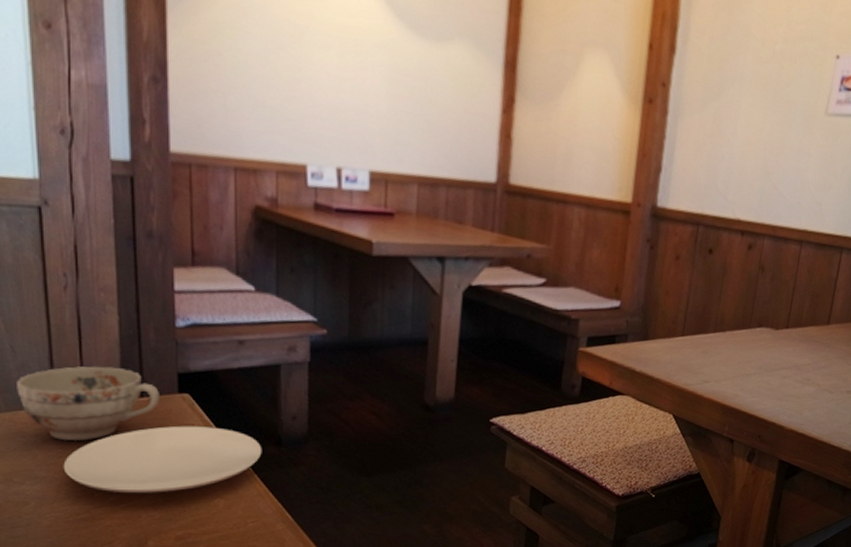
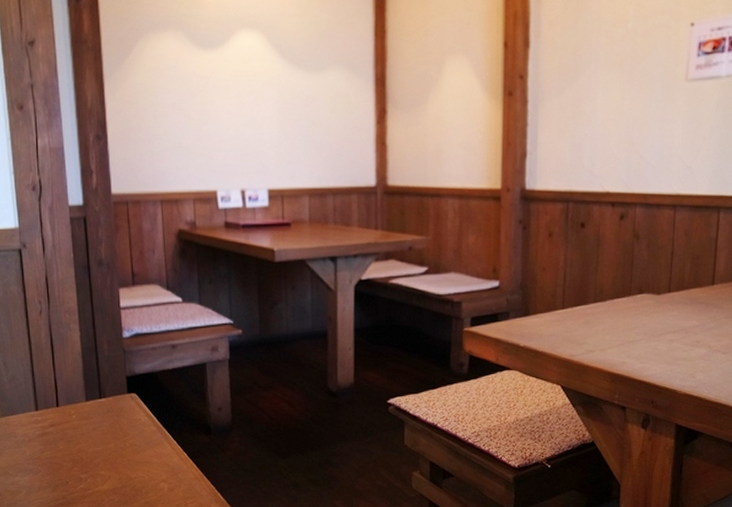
teacup: present [17,366,161,441] -> none [9,375,114,438]
plate: present [63,425,262,494] -> none [44,420,196,481]

